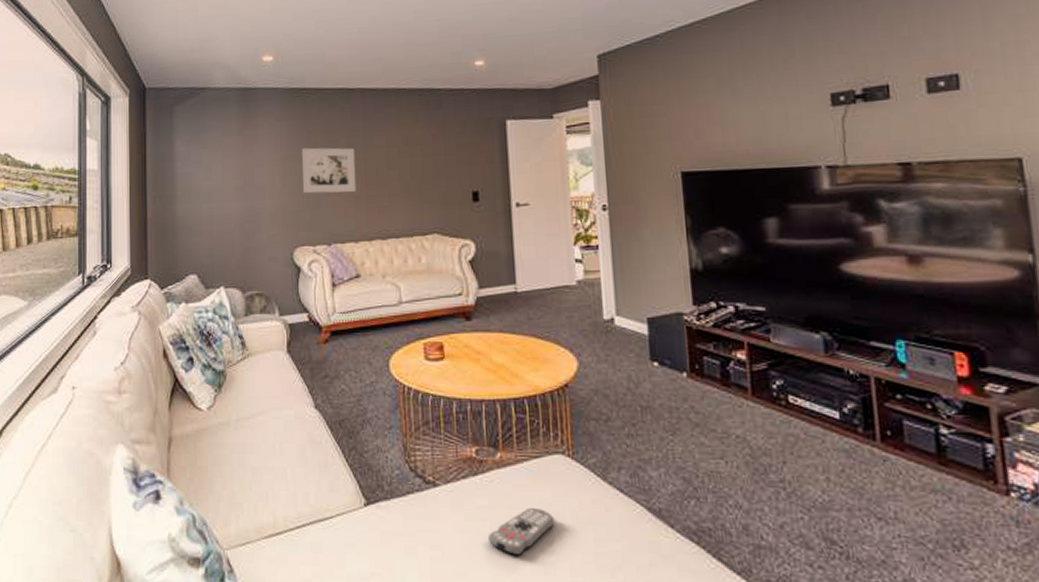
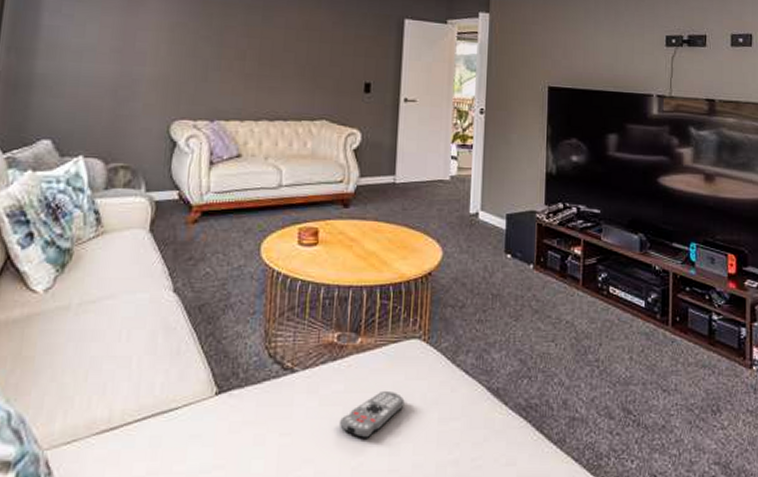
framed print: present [302,147,357,194] -> none [190,17,252,70]

